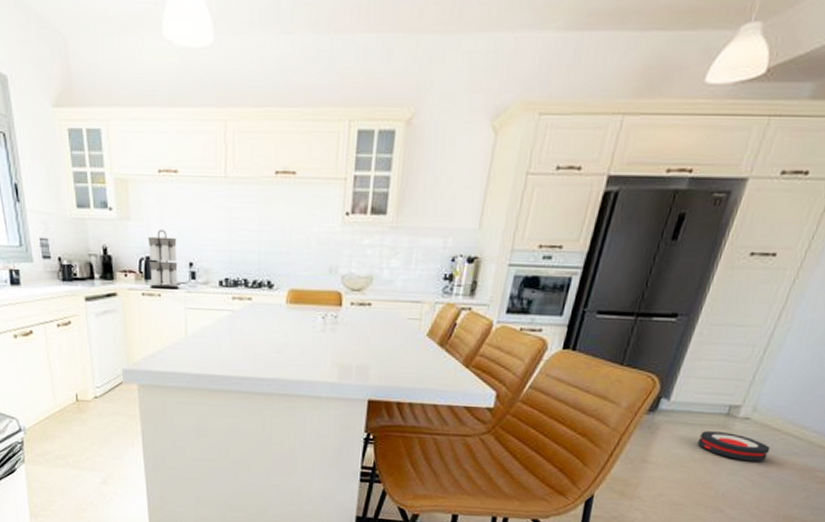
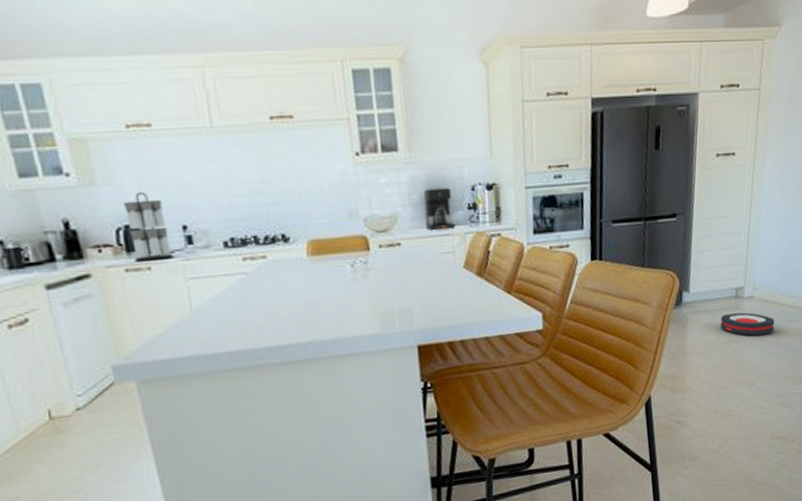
coffee maker: none [398,255,430,297] -> present [424,187,456,232]

